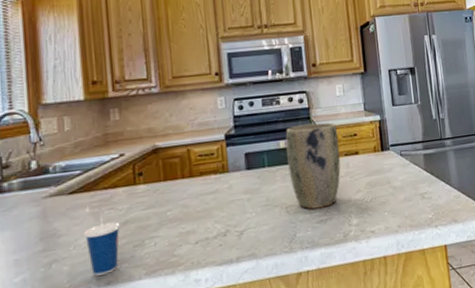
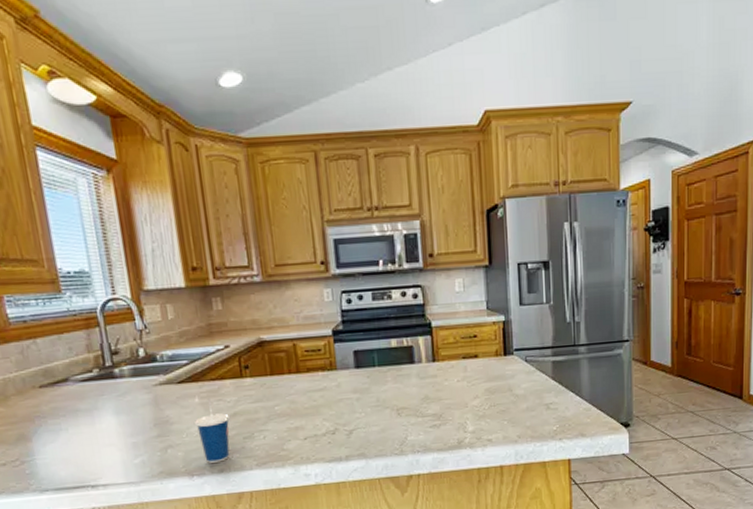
plant pot: present [285,122,341,210] -> none [397,321,458,413]

